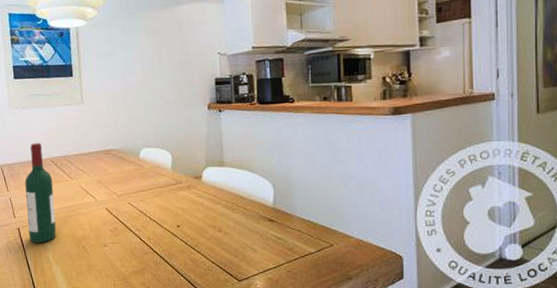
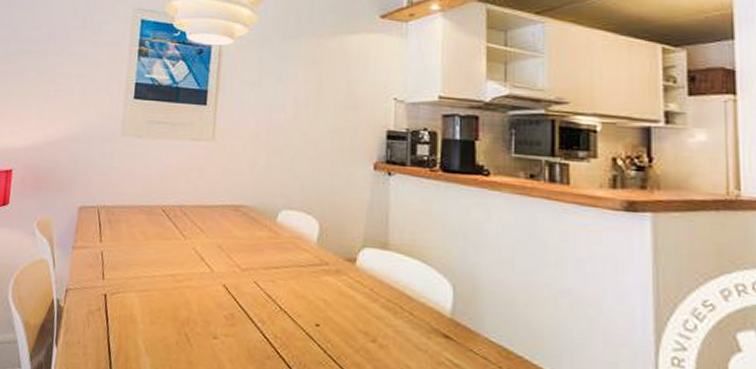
wine bottle: present [25,143,56,243] -> none [117,183,160,320]

